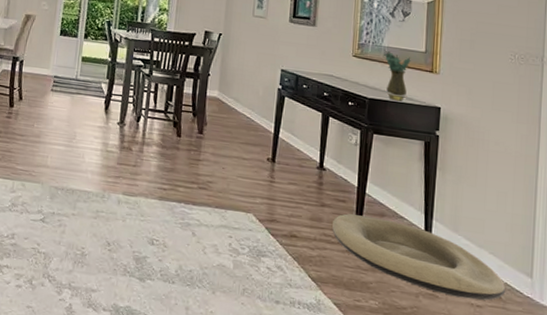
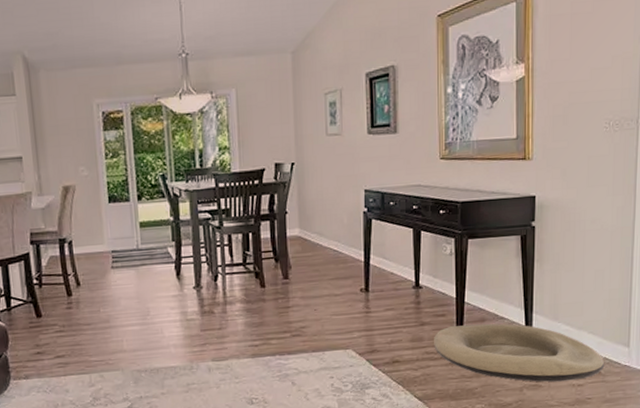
vase: present [384,50,411,102] -> none [473,144,502,199]

